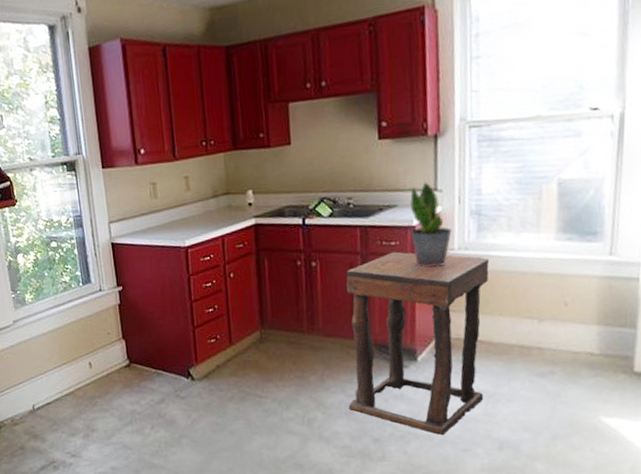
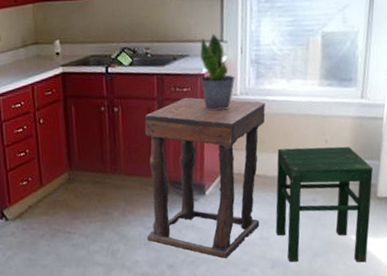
stool: none [503,310,628,450] -> present [275,146,373,263]

